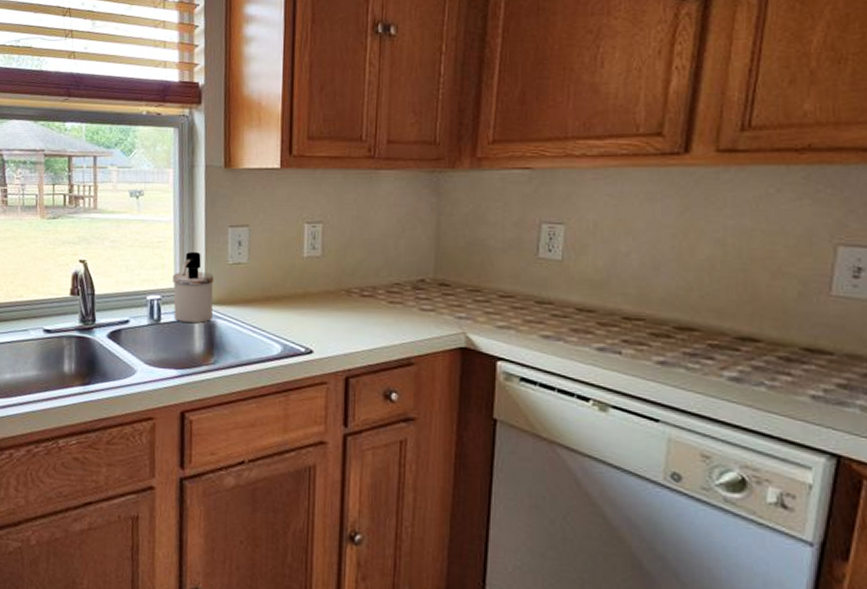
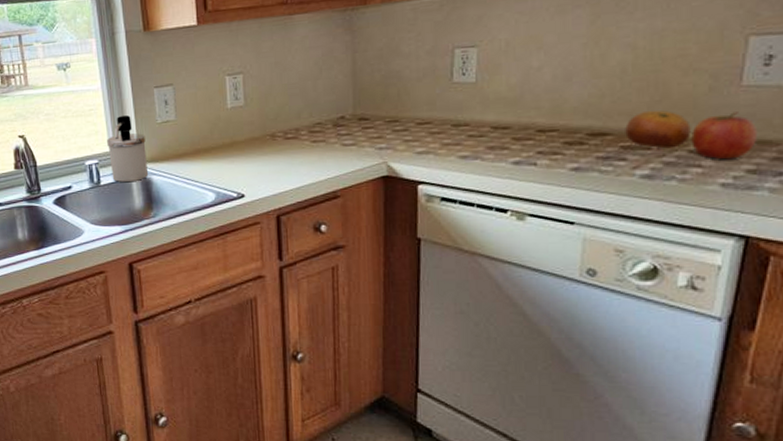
fruit: none [713,310,780,353] -> present [625,110,691,149]
fruit: none [780,322,849,371] -> present [691,112,758,160]

